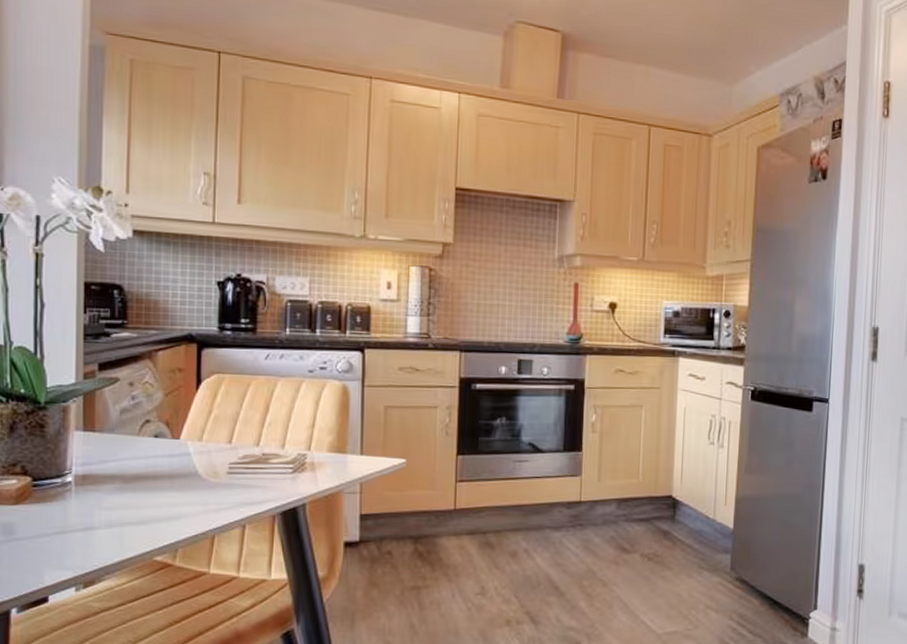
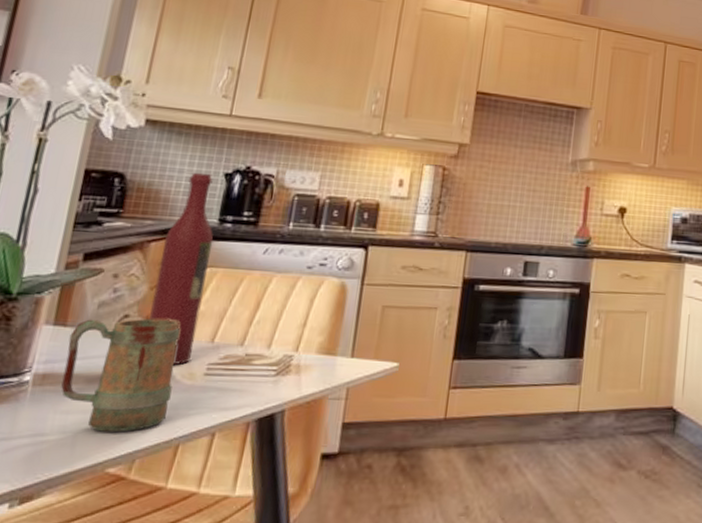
mug: none [100,423,200,526] -> present [61,318,180,433]
wine bottle: none [168,281,216,464] -> present [149,172,213,365]

